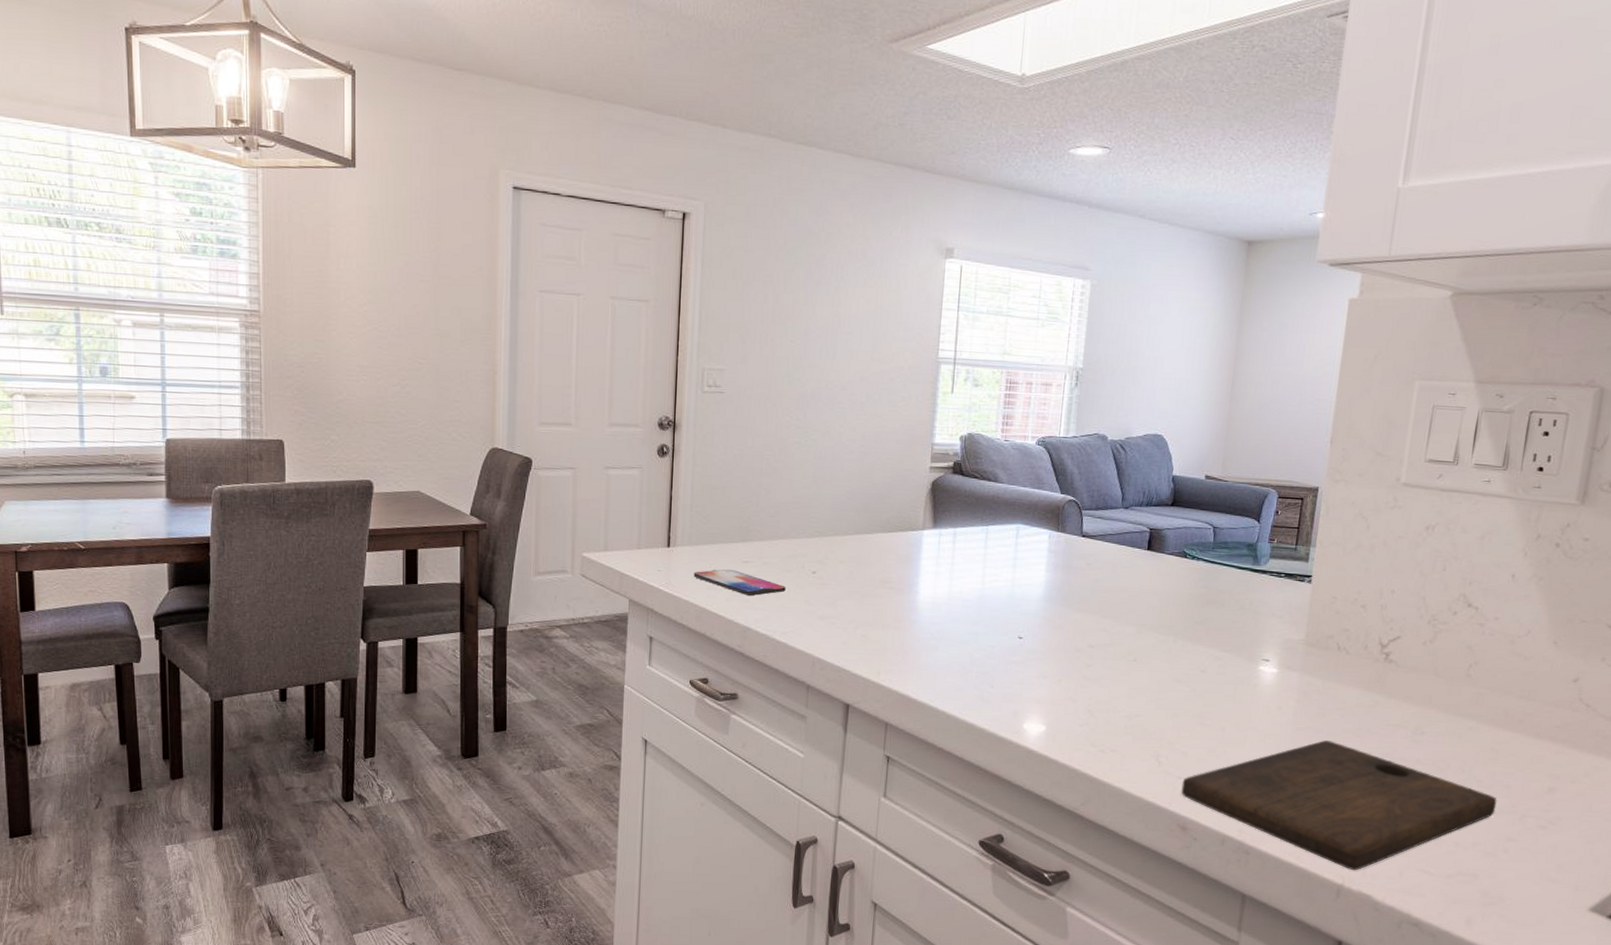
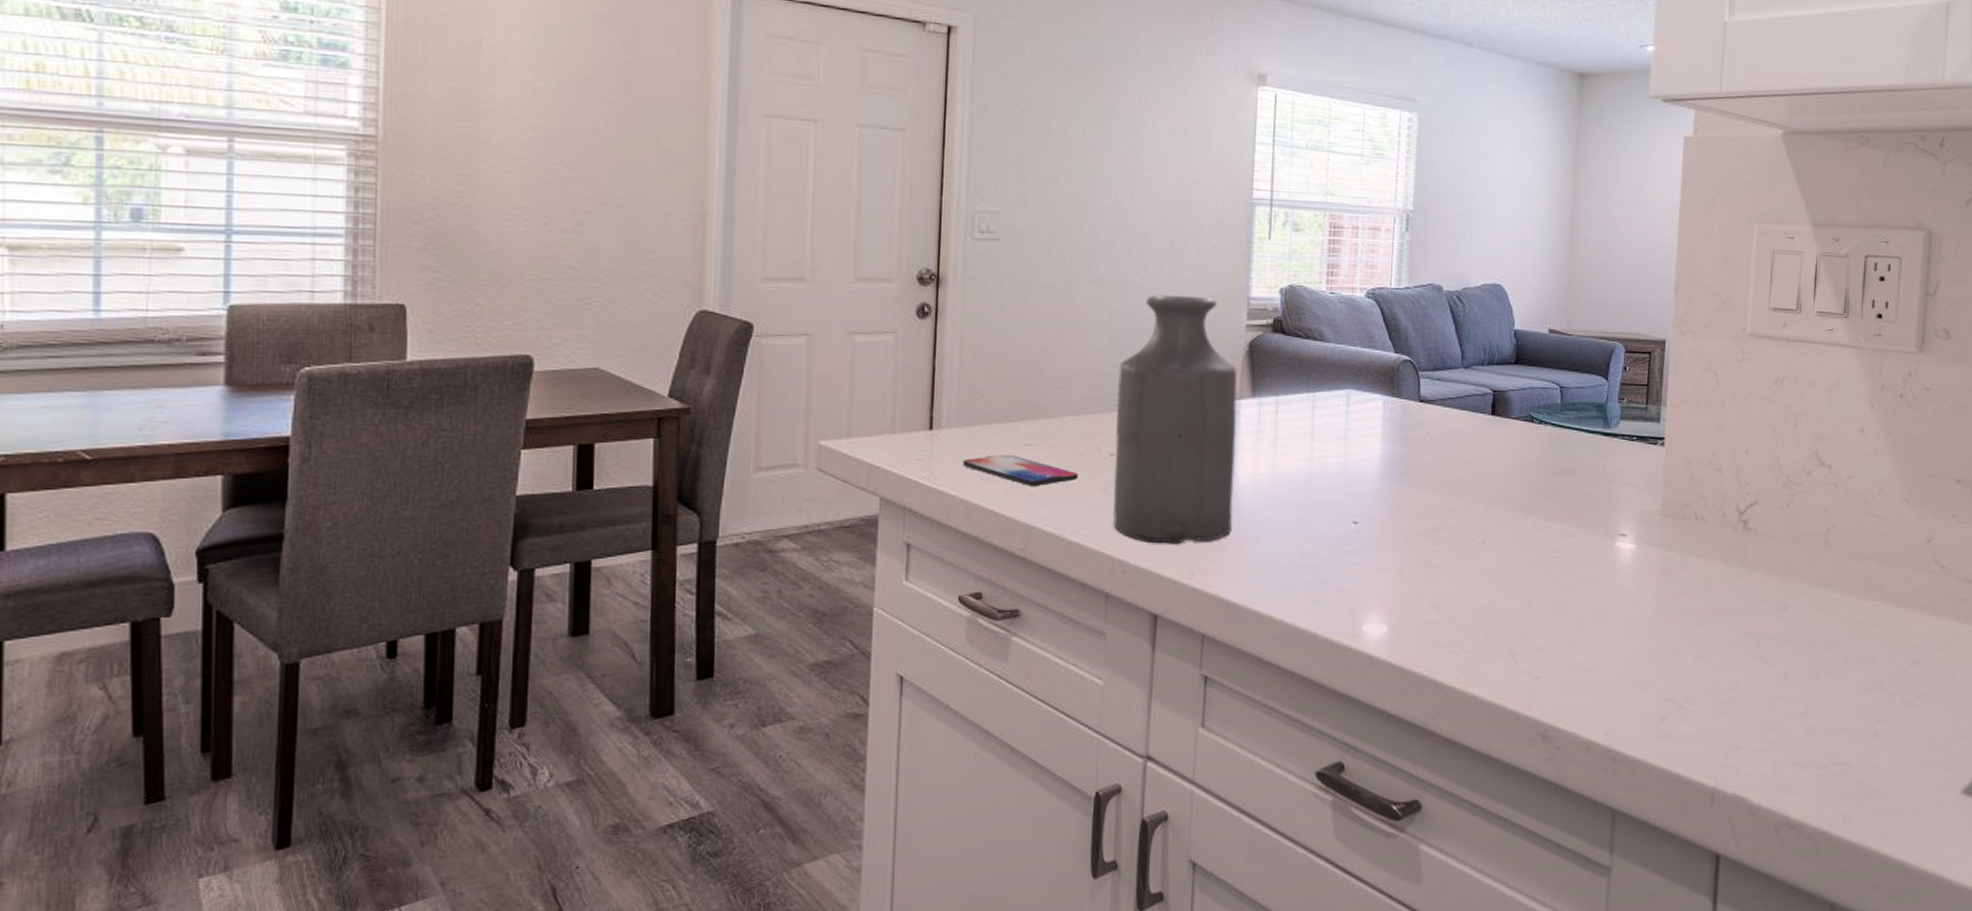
bottle: none [813,439,922,648] -> present [1112,294,1238,544]
cutting board: present [1181,740,1497,871] -> none [1540,623,1864,771]

